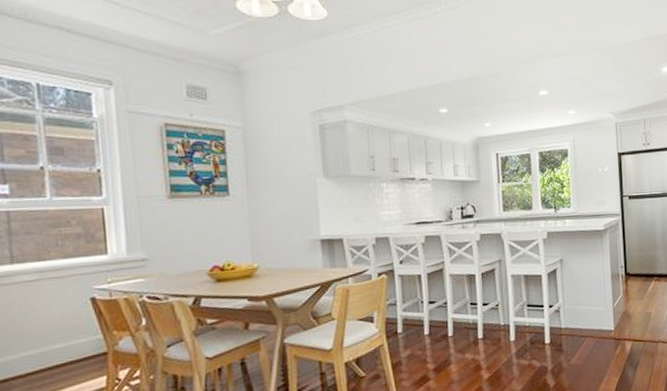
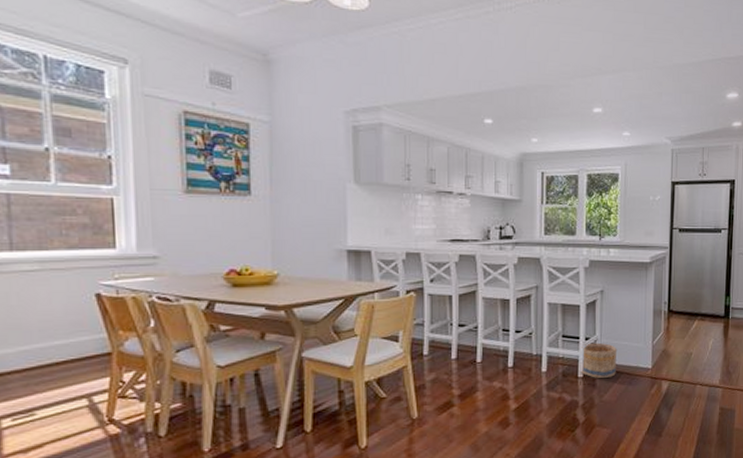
basket: none [546,309,581,344] -> present [581,342,618,378]

